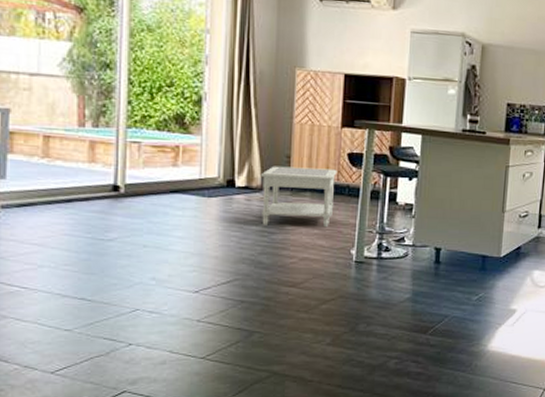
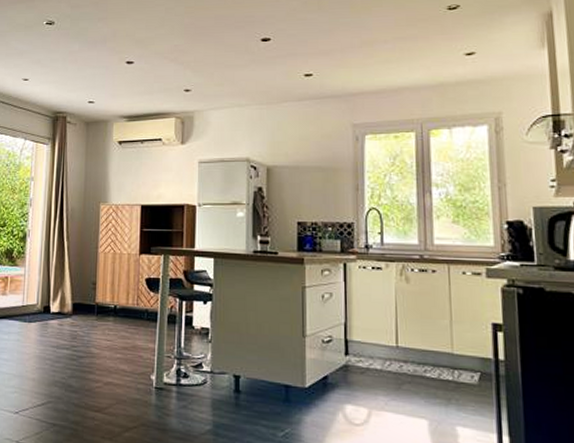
side table: present [260,166,337,228] -> none [71,292,137,352]

